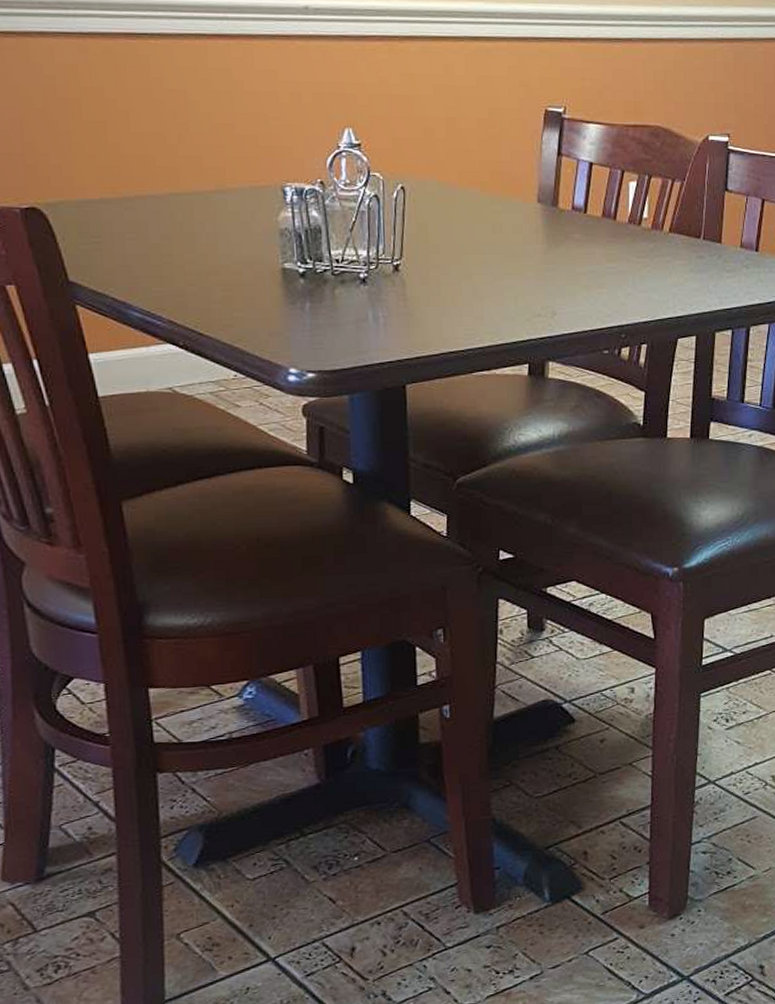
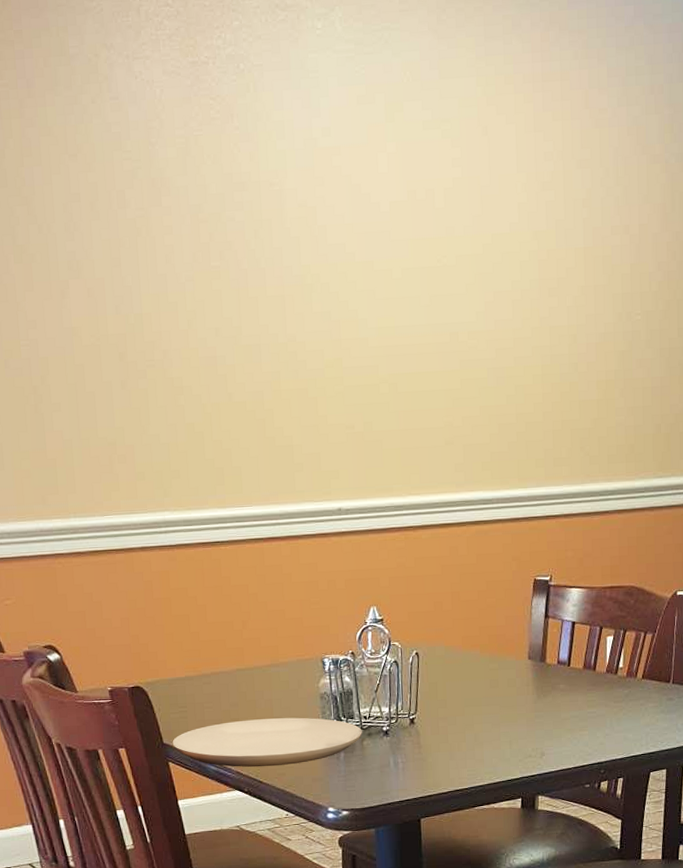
plate: none [81,257,333,316] -> present [172,717,362,767]

